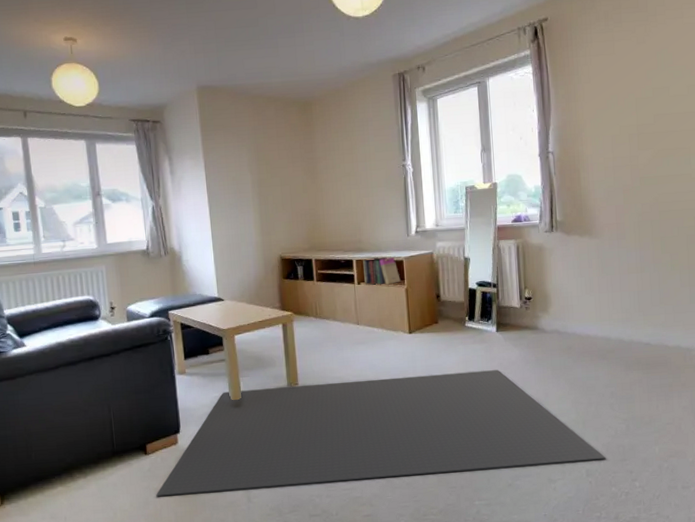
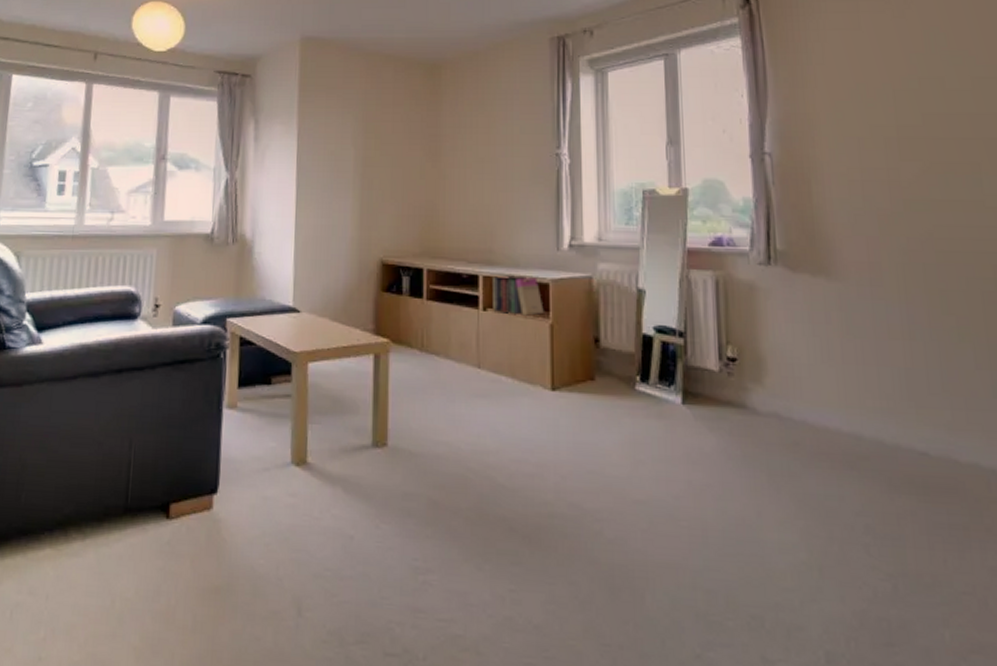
rug: present [156,370,606,497] -> none [172,442,859,639]

